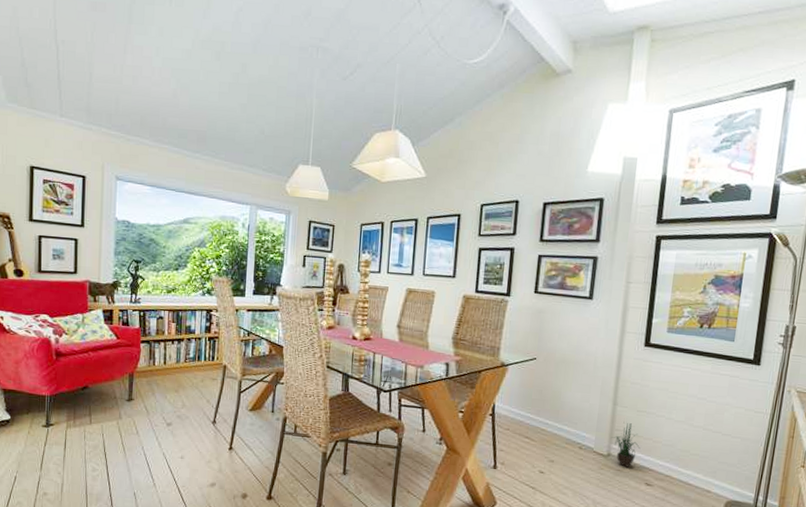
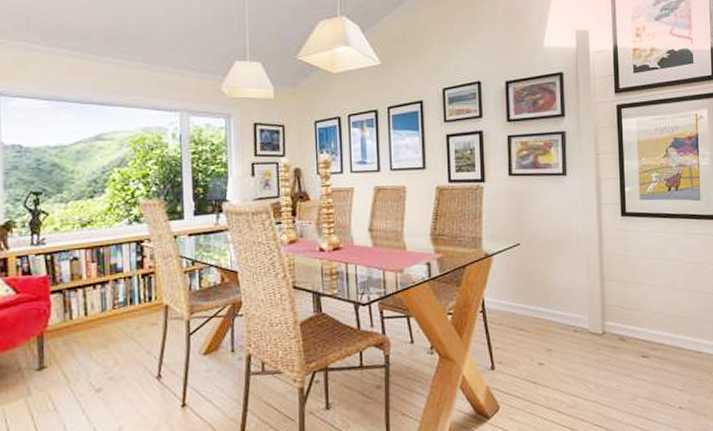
potted plant: present [612,421,641,467] -> none [604,296,633,343]

